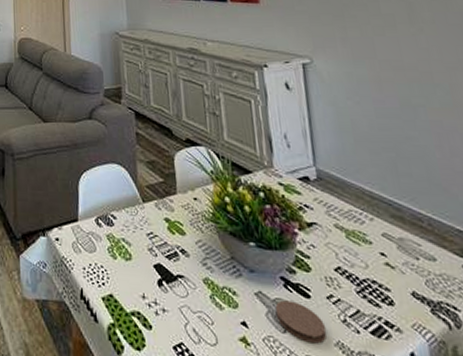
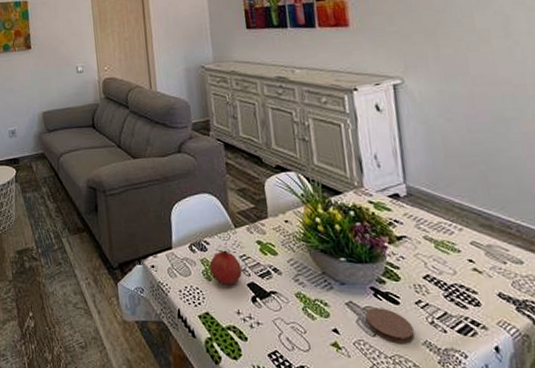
fruit: none [115,226,149,265] -> present [209,250,242,284]

